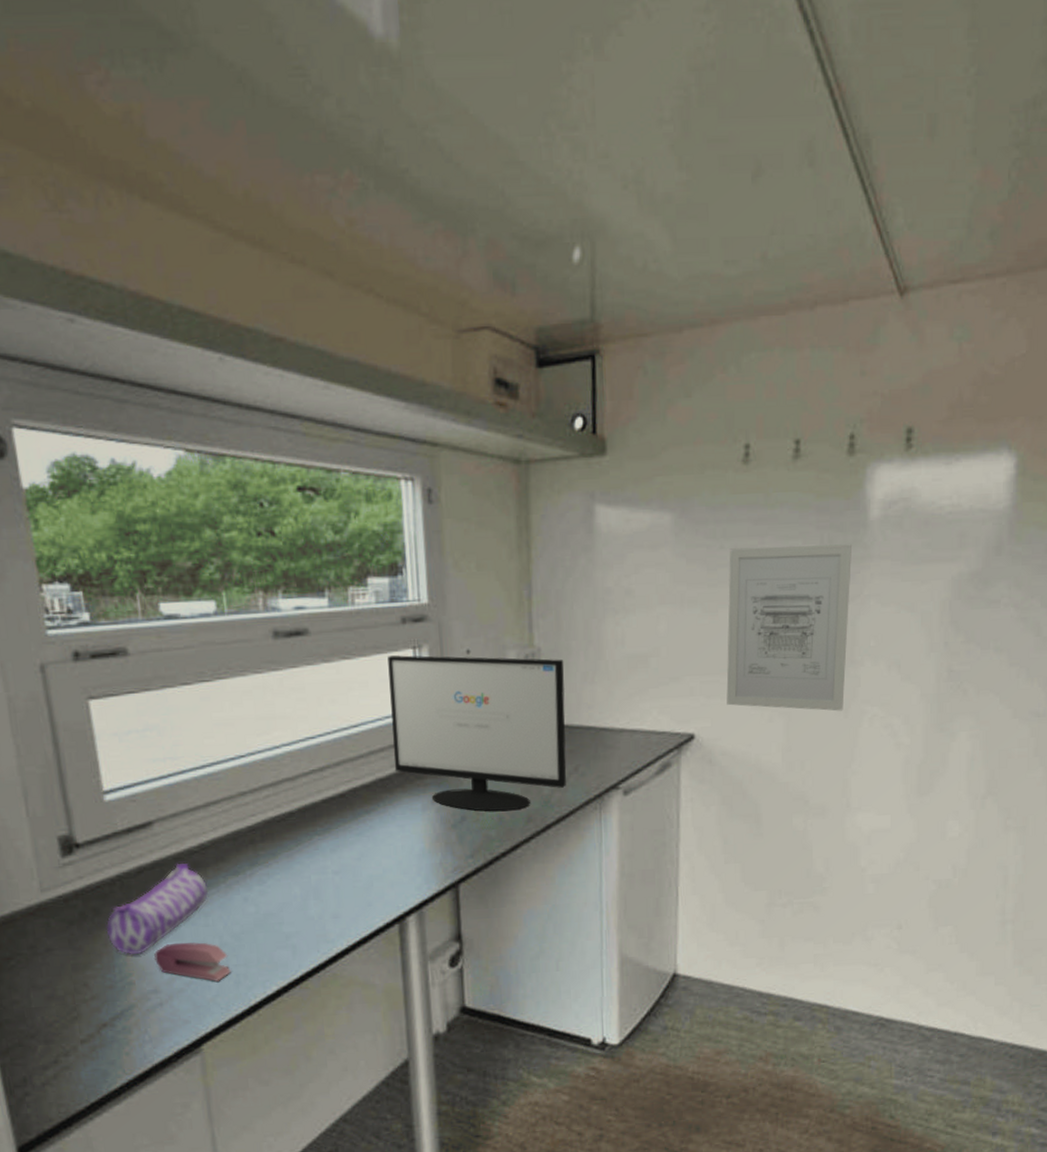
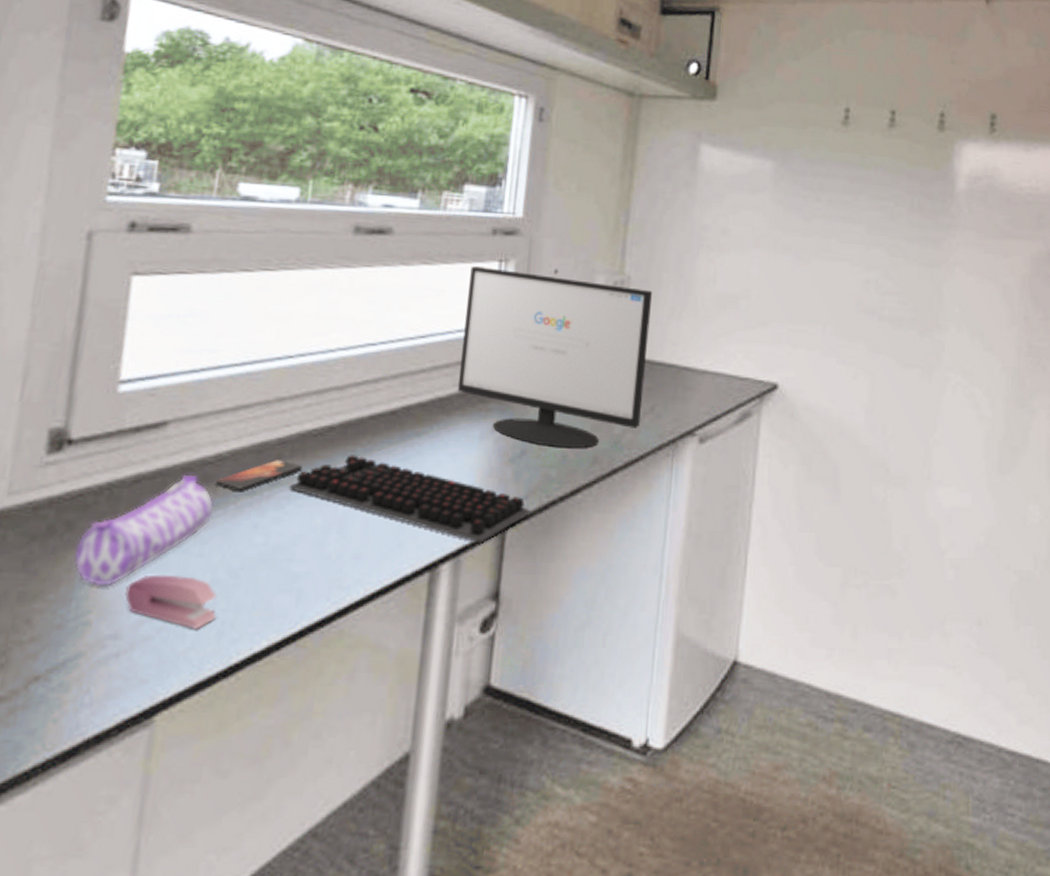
smartphone: none [204,844,274,874] -> present [215,460,303,493]
computer keyboard: none [266,834,478,897] -> present [289,455,531,544]
wall art: present [726,544,851,711] -> none [813,201,939,376]

